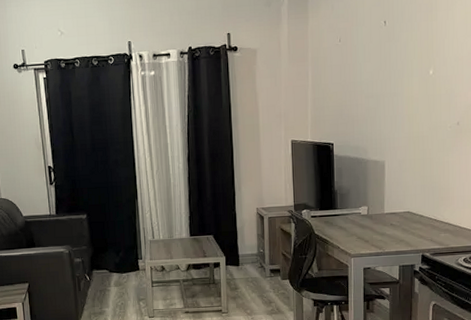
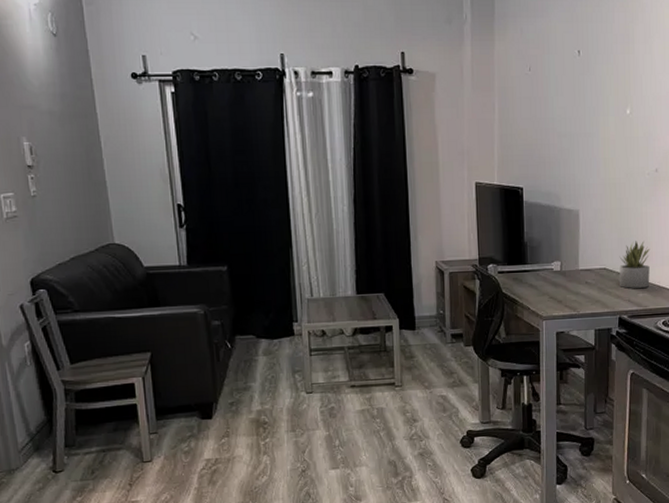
succulent plant: none [422,186,452,229] -> present [619,241,650,289]

